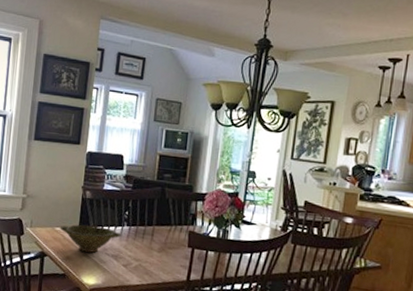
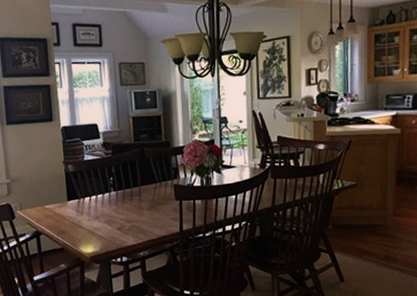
bowl: present [60,224,121,253] -> none [49,196,110,223]

